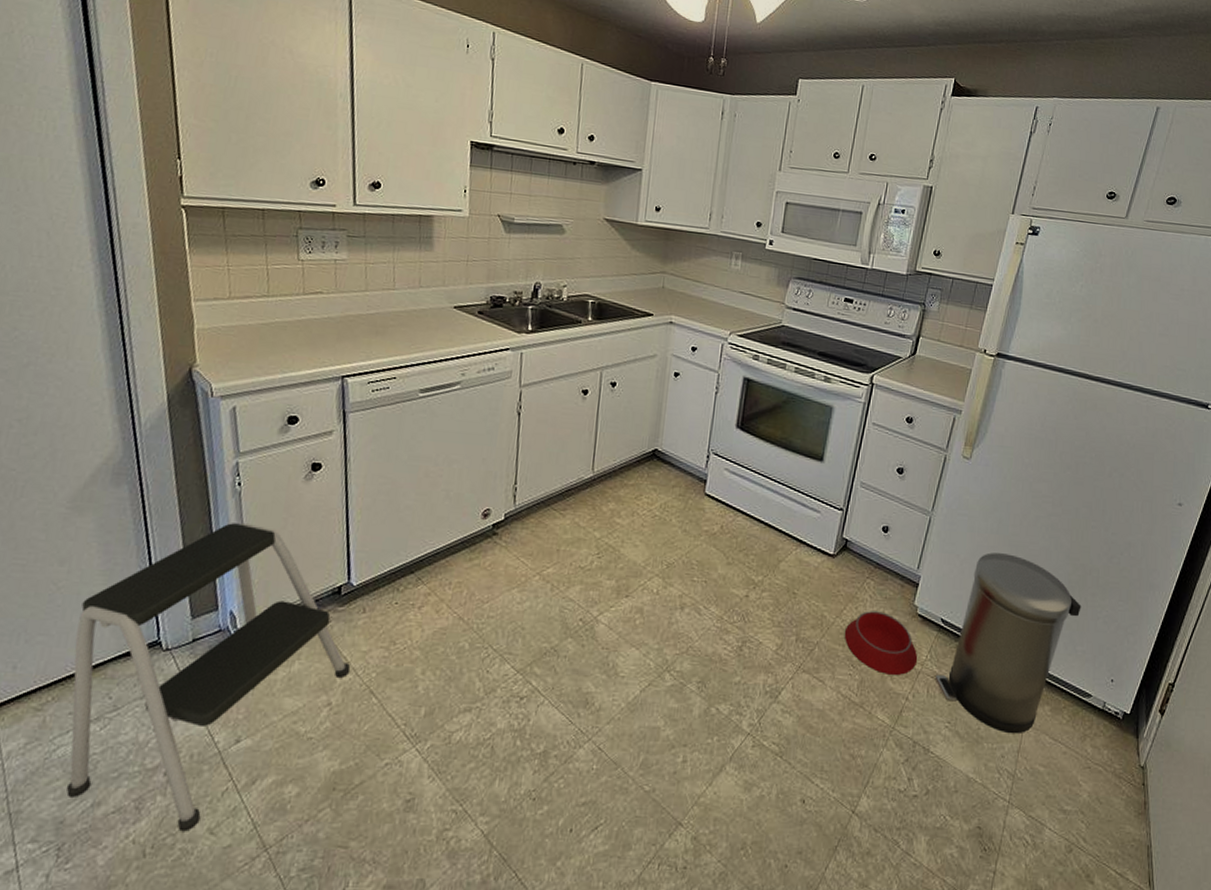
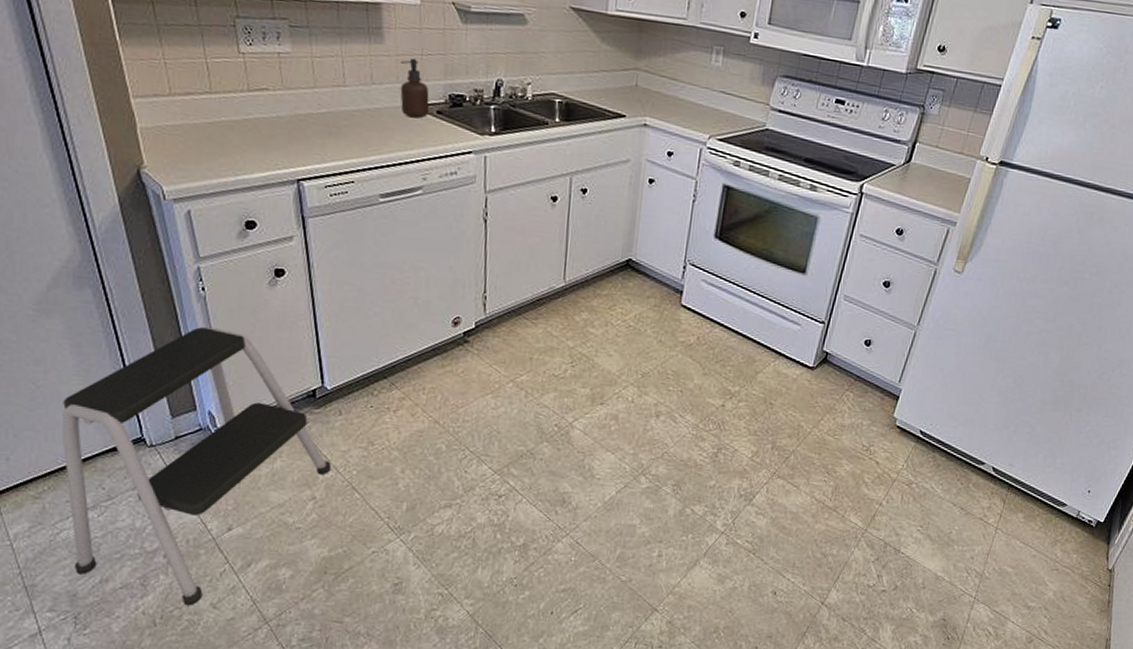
soap dispenser: none [445,264,472,318] -> present [400,58,430,118]
pet bowl: present [845,611,917,675] -> none [821,422,894,482]
pedal bin: present [934,552,1081,734] -> none [910,367,1066,538]

